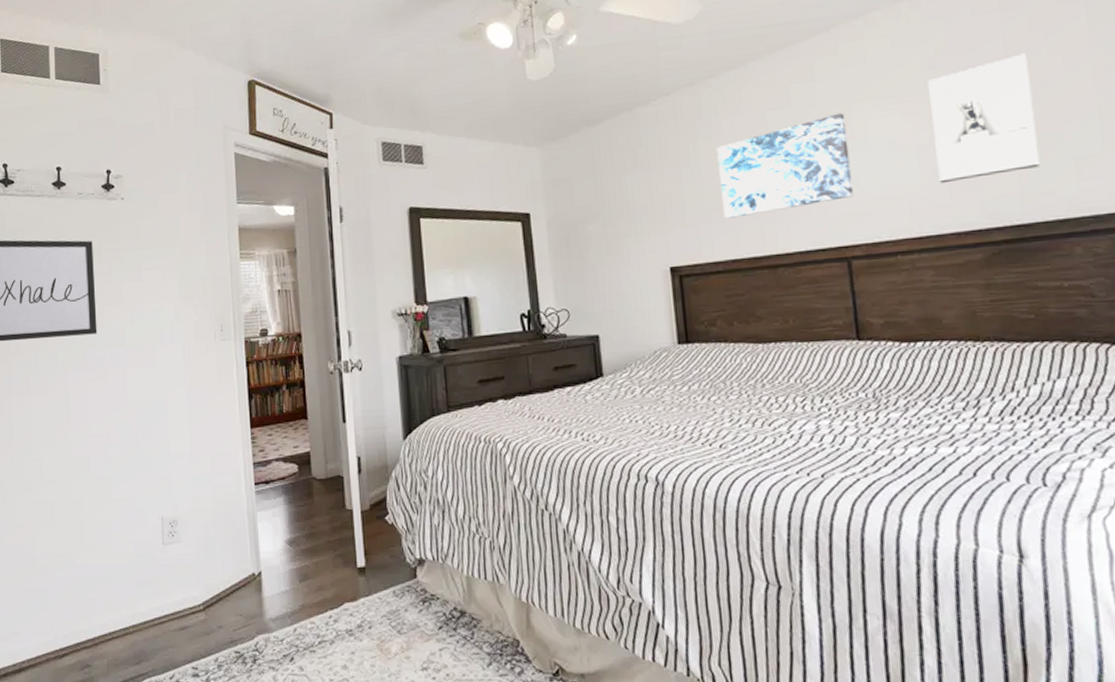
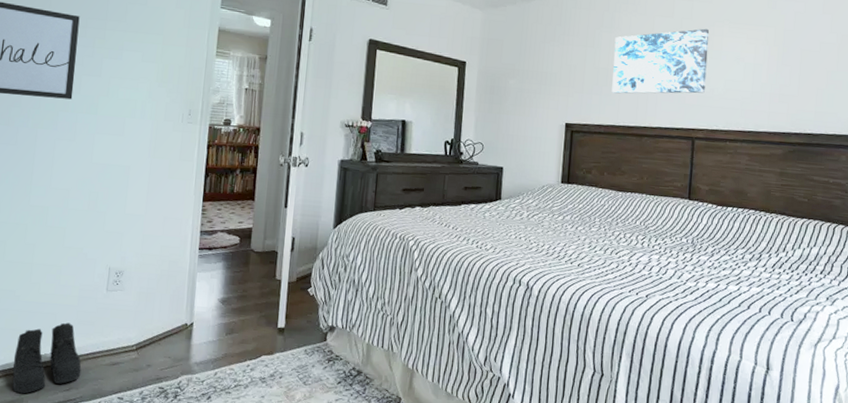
boots: none [77,586,149,672] -> present [13,322,82,394]
wall sculpture: present [928,53,1041,184] -> none [764,10,837,95]

